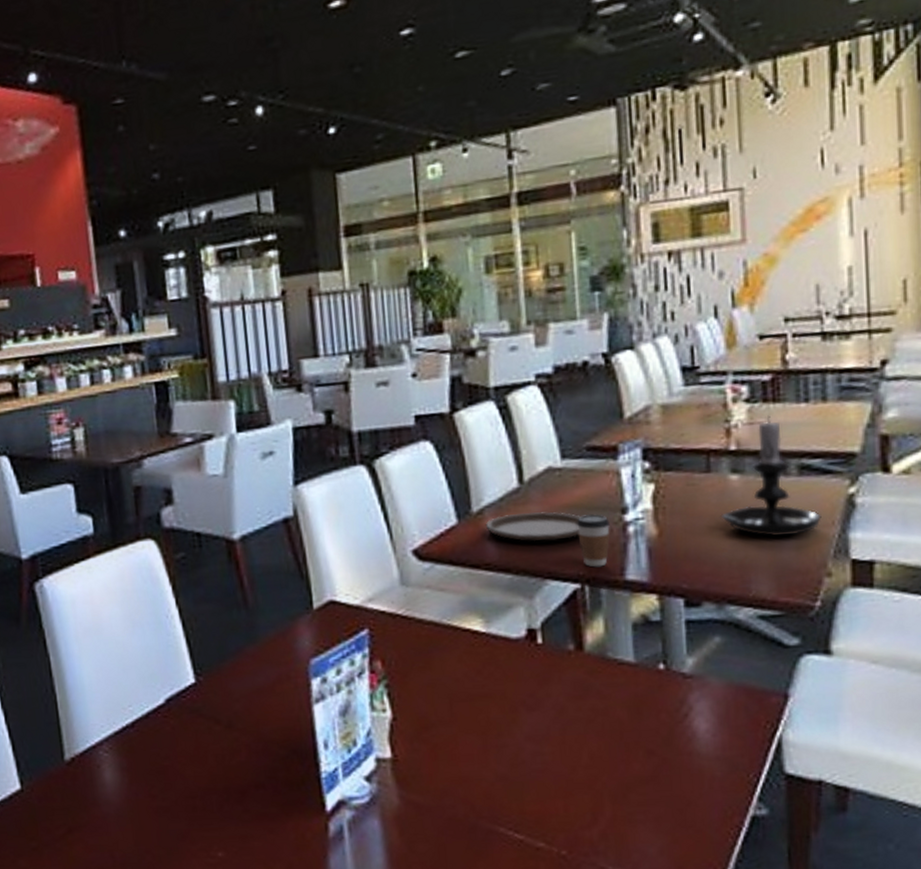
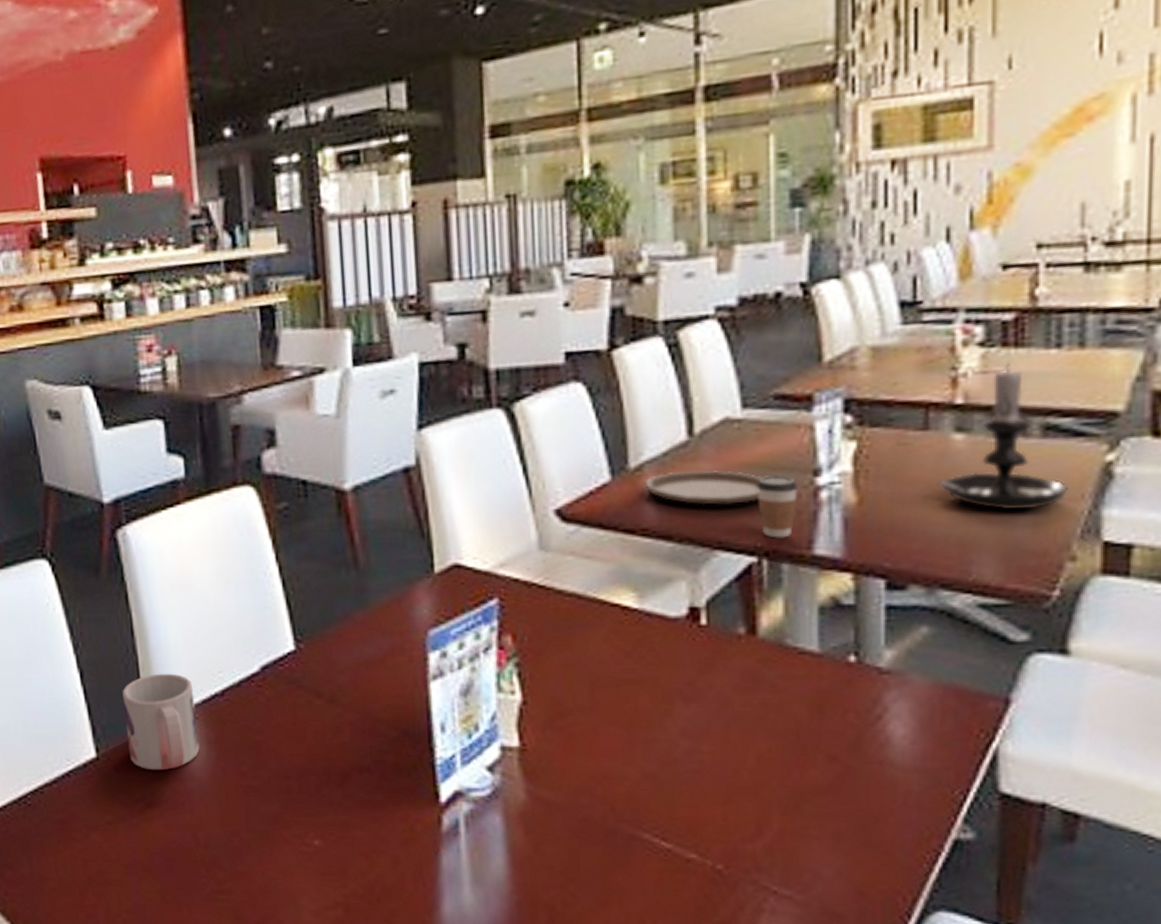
mug: none [43,709,114,799] -> present [122,673,200,771]

